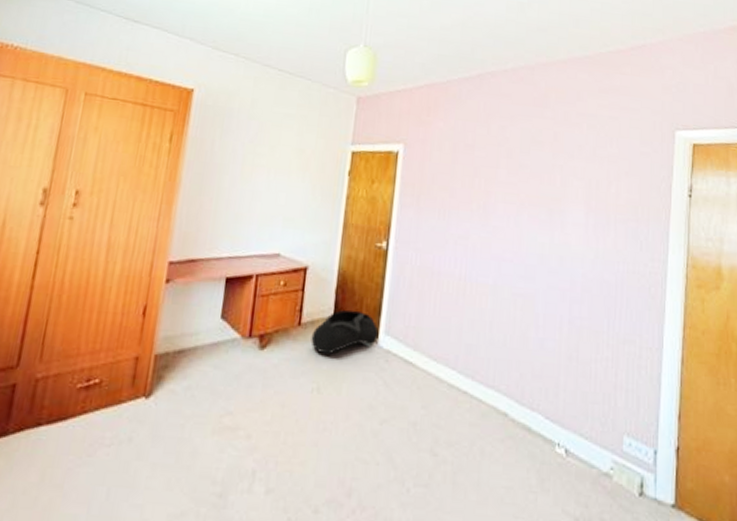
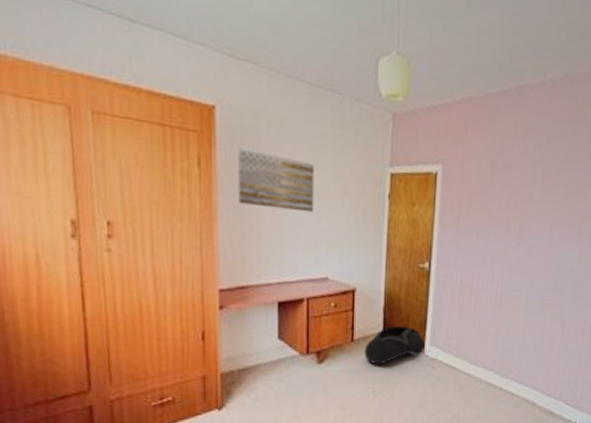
wall art: none [201,126,279,187] -> present [238,148,315,213]

